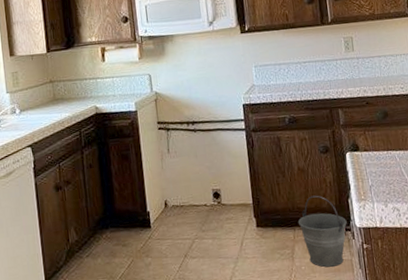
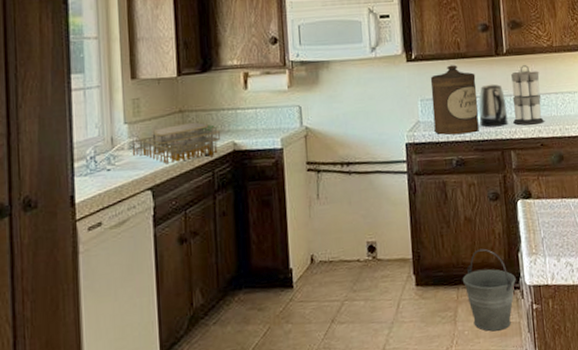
dish rack: none [14,90,84,126] -> present [133,122,220,165]
canister: none [262,34,309,97] -> present [430,65,479,136]
kettle: none [307,50,335,89] -> present [478,84,509,127]
spice rack: none [336,31,369,87] -> present [511,64,544,126]

